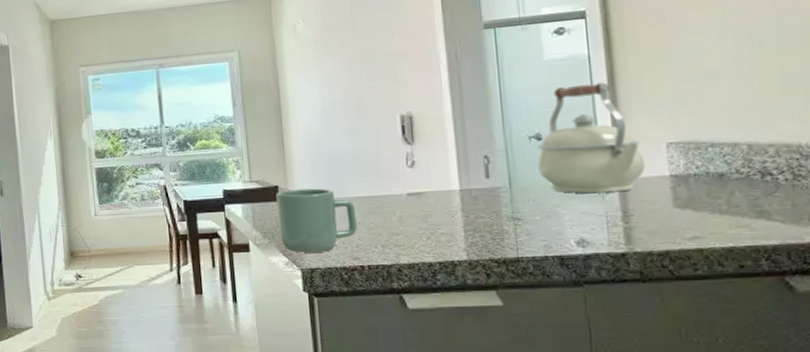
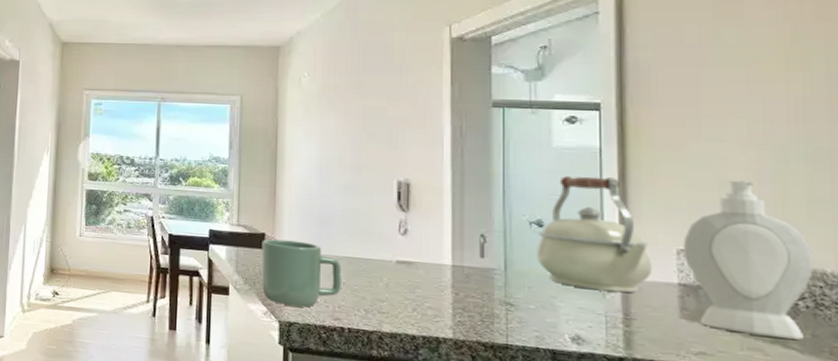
soap bottle: none [671,67,791,214] -> present [683,180,815,341]

